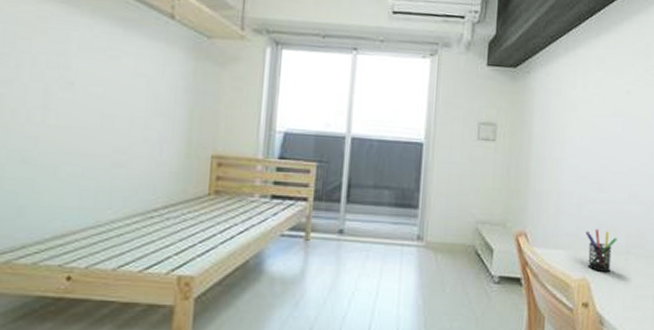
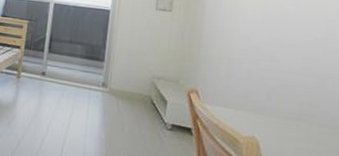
pen holder: present [586,229,617,273] -> none [255,94,288,135]

